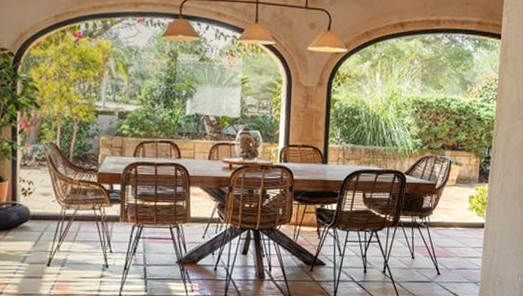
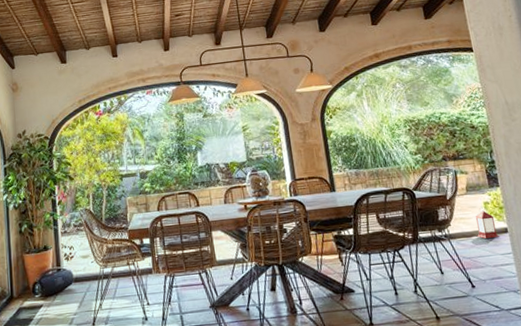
lantern: none [455,200,476,231] -> present [475,206,500,239]

